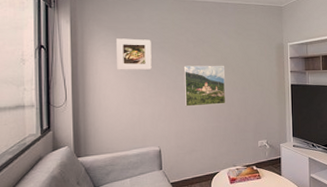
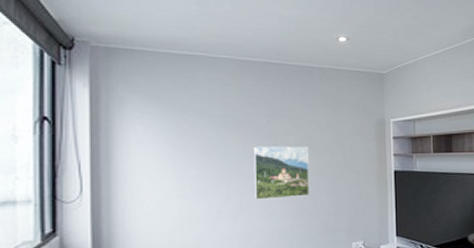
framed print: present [116,38,152,70] -> none [158,109,209,152]

